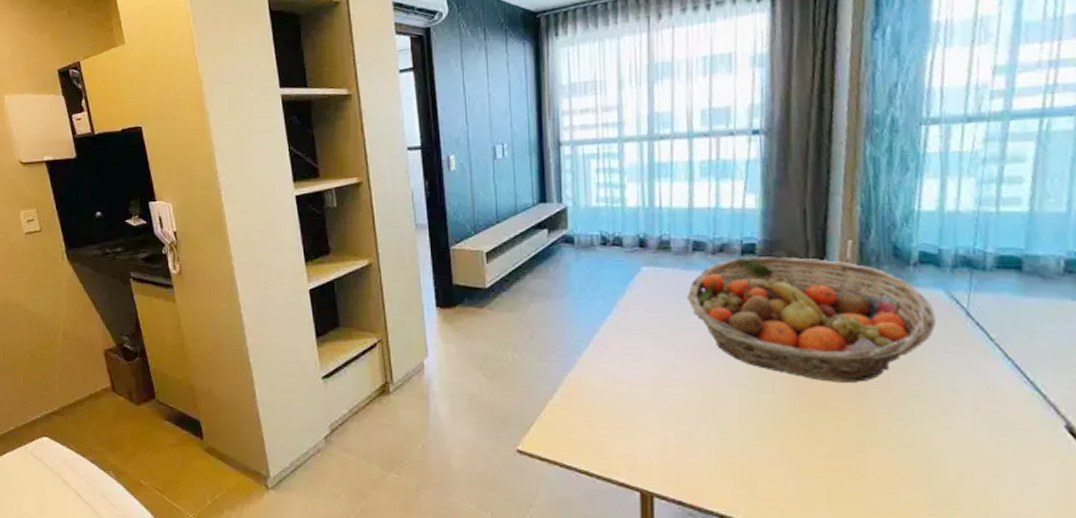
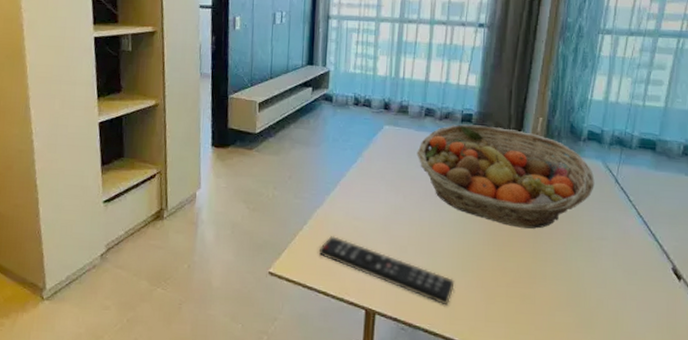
remote control: none [575,404,754,484] -> present [318,236,455,306]

